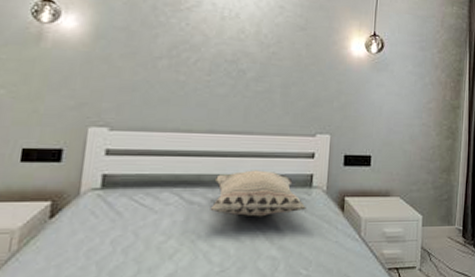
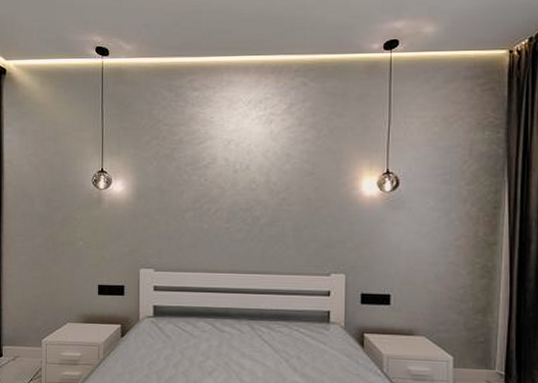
decorative pillow: present [210,170,306,217] -> none [238,305,325,347]

